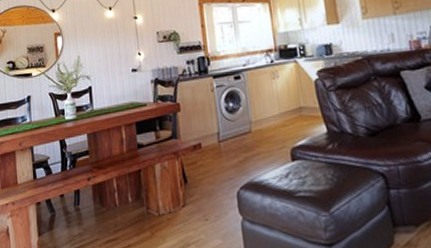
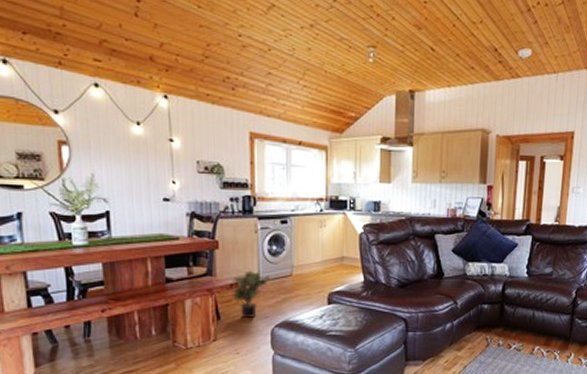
potted plant: none [195,130,231,180] -> present [231,270,271,318]

